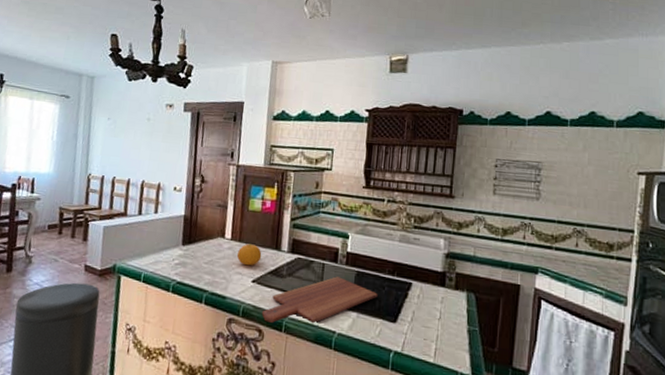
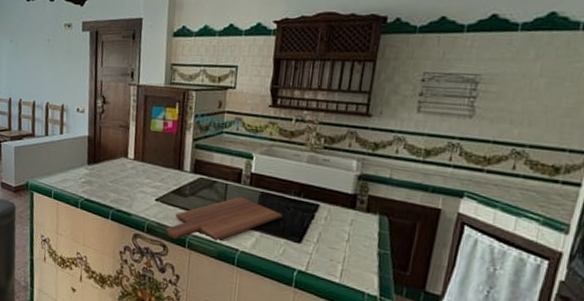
fruit: present [236,244,262,266] -> none [140,164,165,185]

